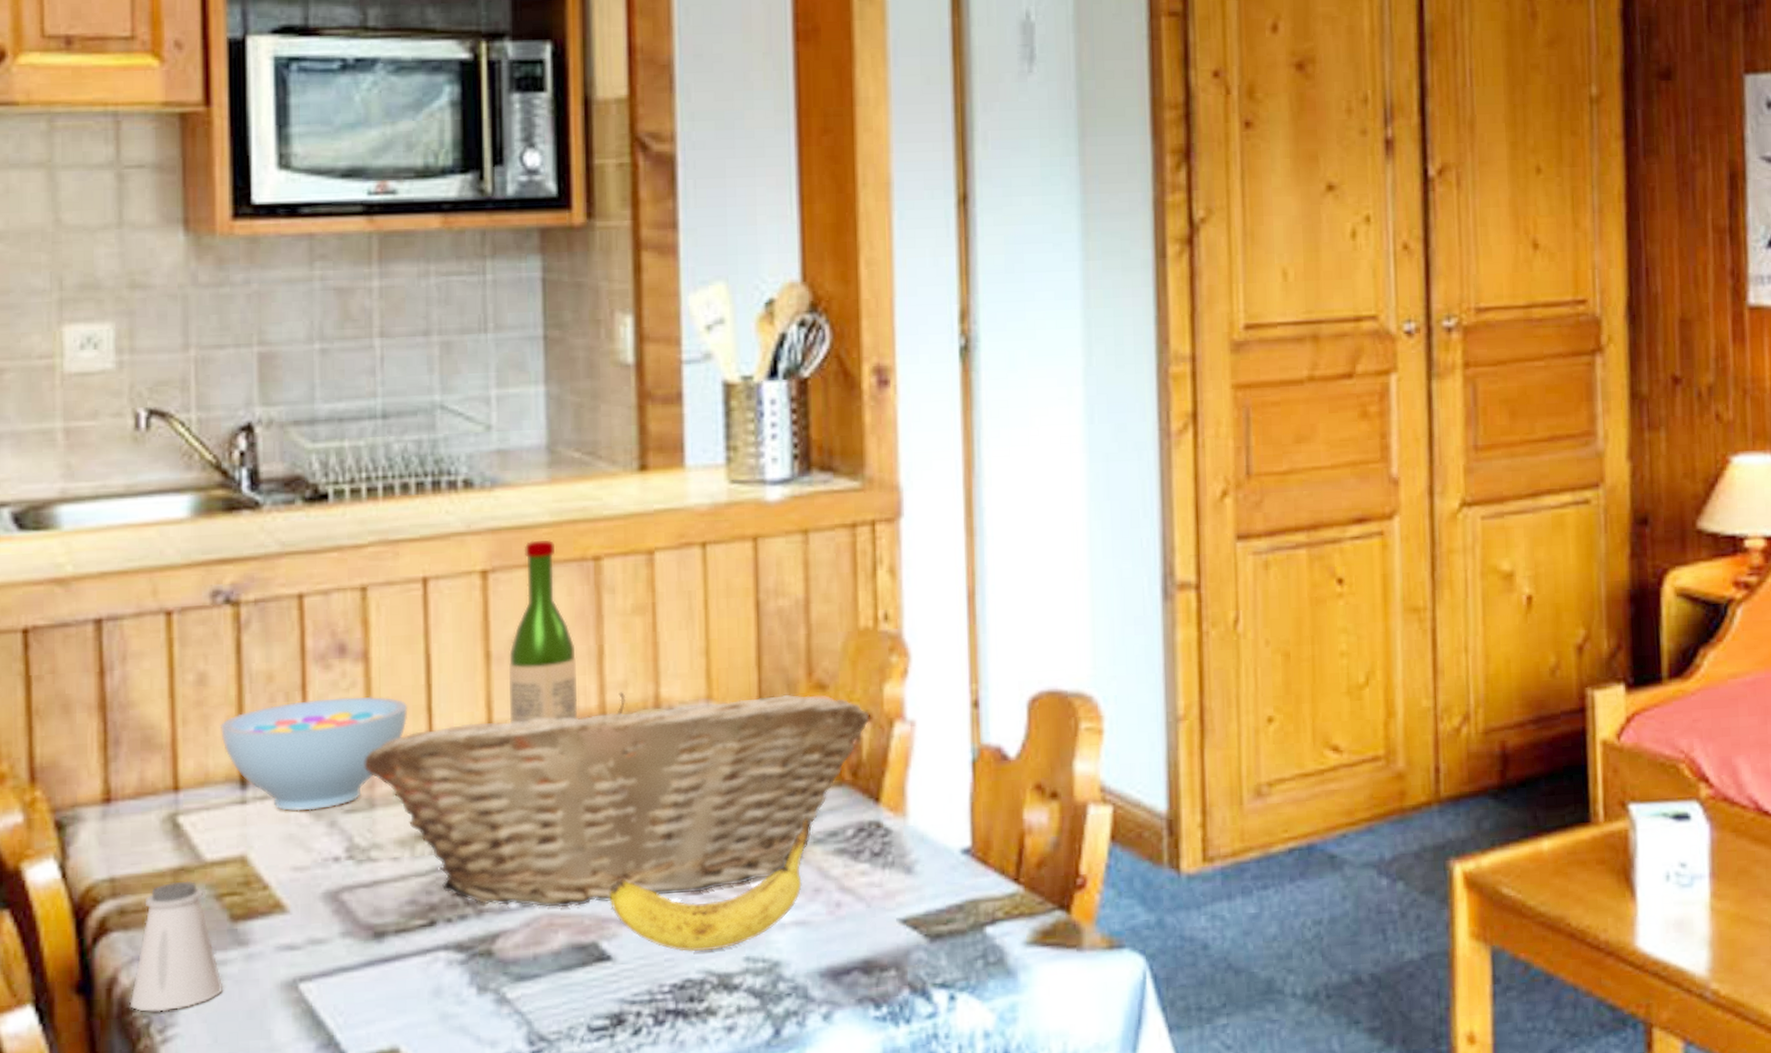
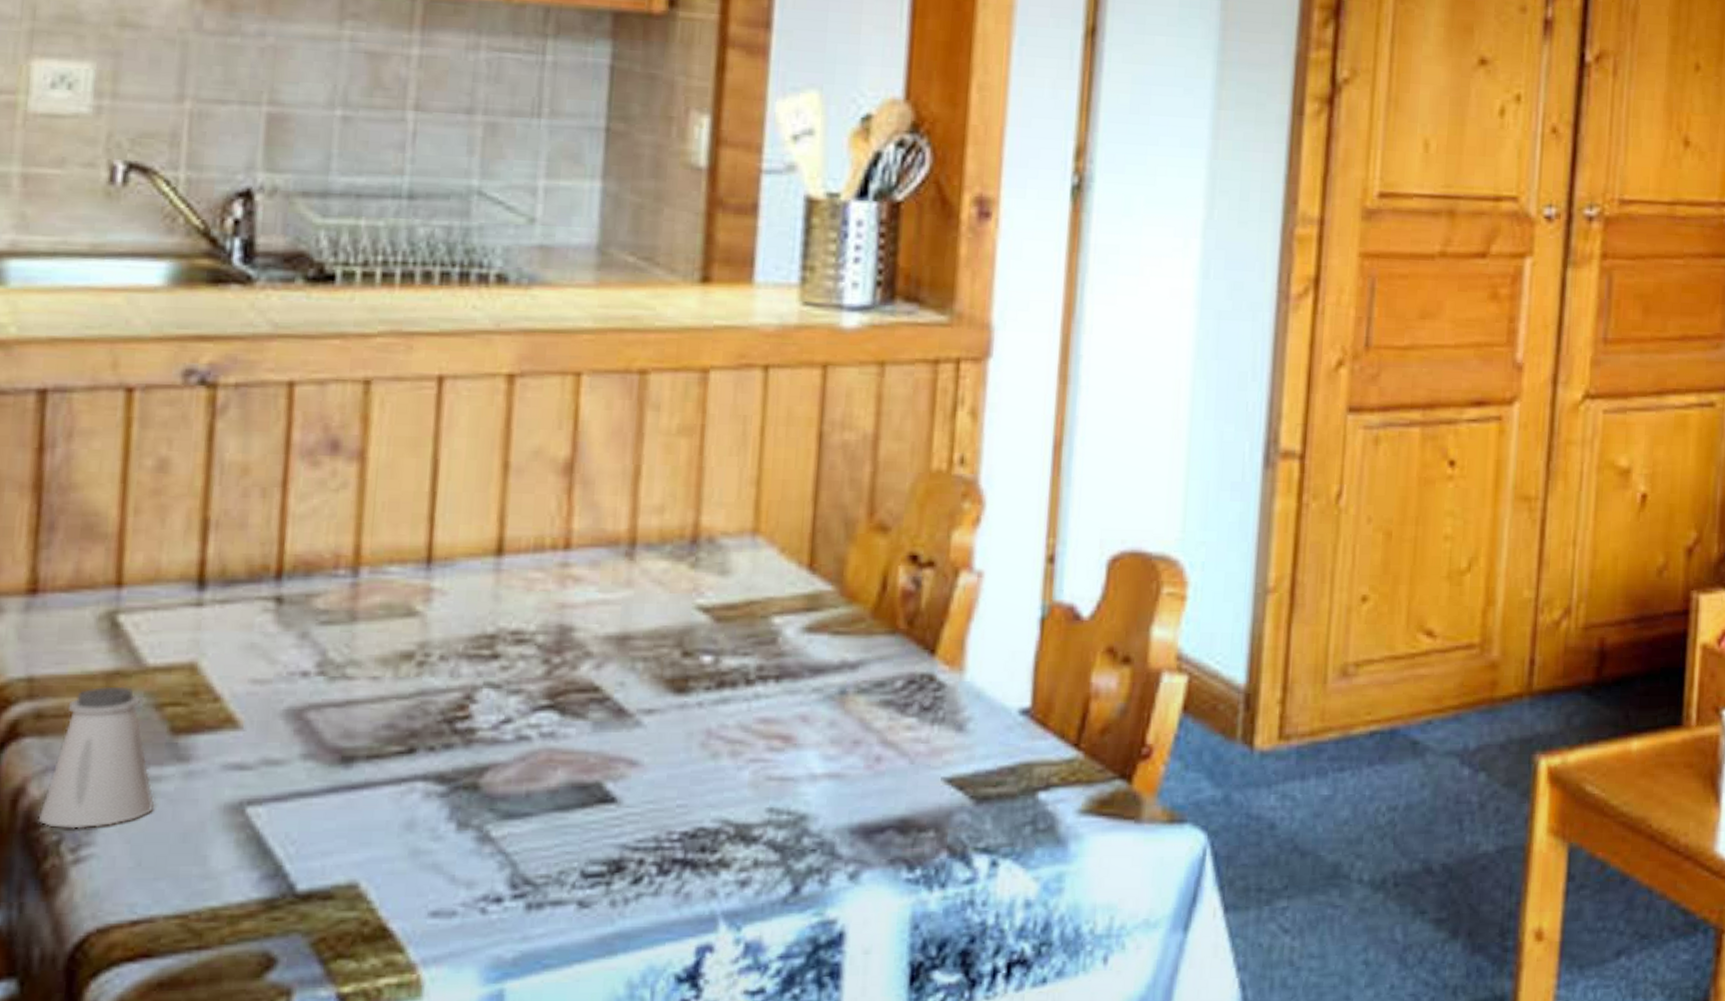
bowl: present [219,696,408,811] -> none [178,498,407,619]
fruit basket: present [364,691,869,908] -> none [347,516,933,743]
wine bottle: present [508,539,577,723] -> none [524,346,609,543]
banana: present [609,813,810,952] -> none [620,661,855,799]

